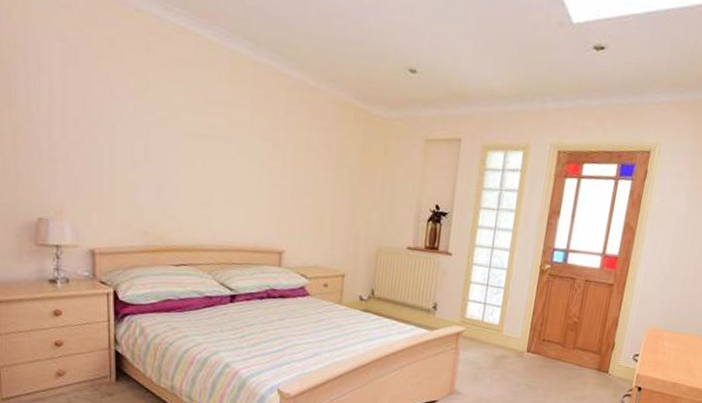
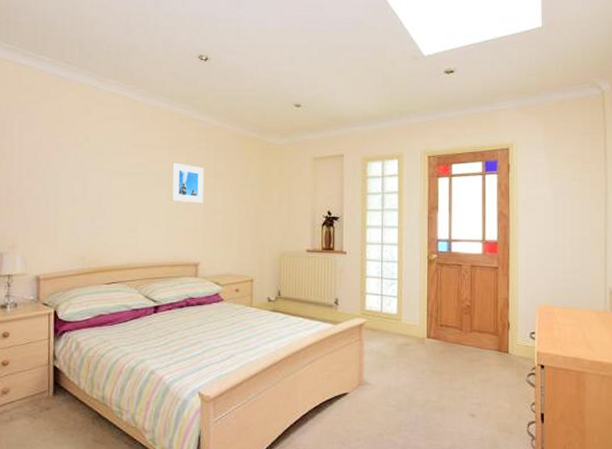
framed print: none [253,127,294,182] -> present [171,162,204,204]

